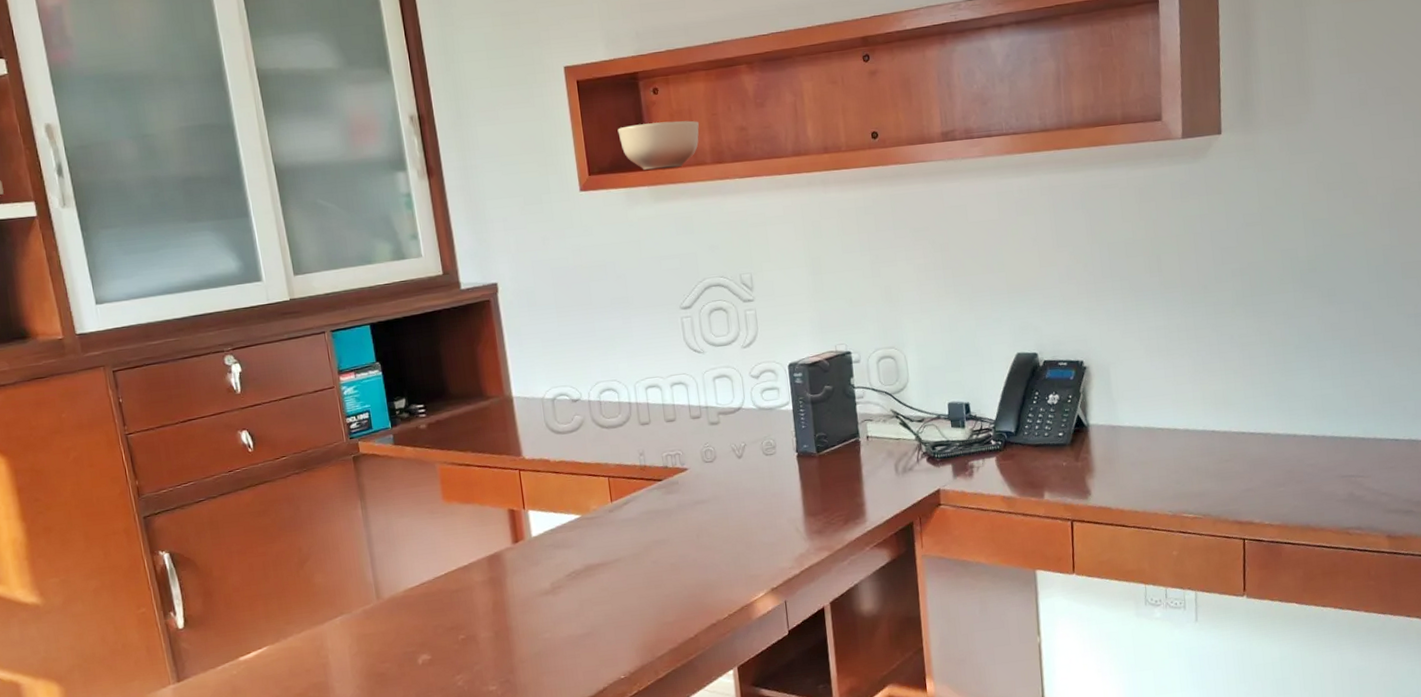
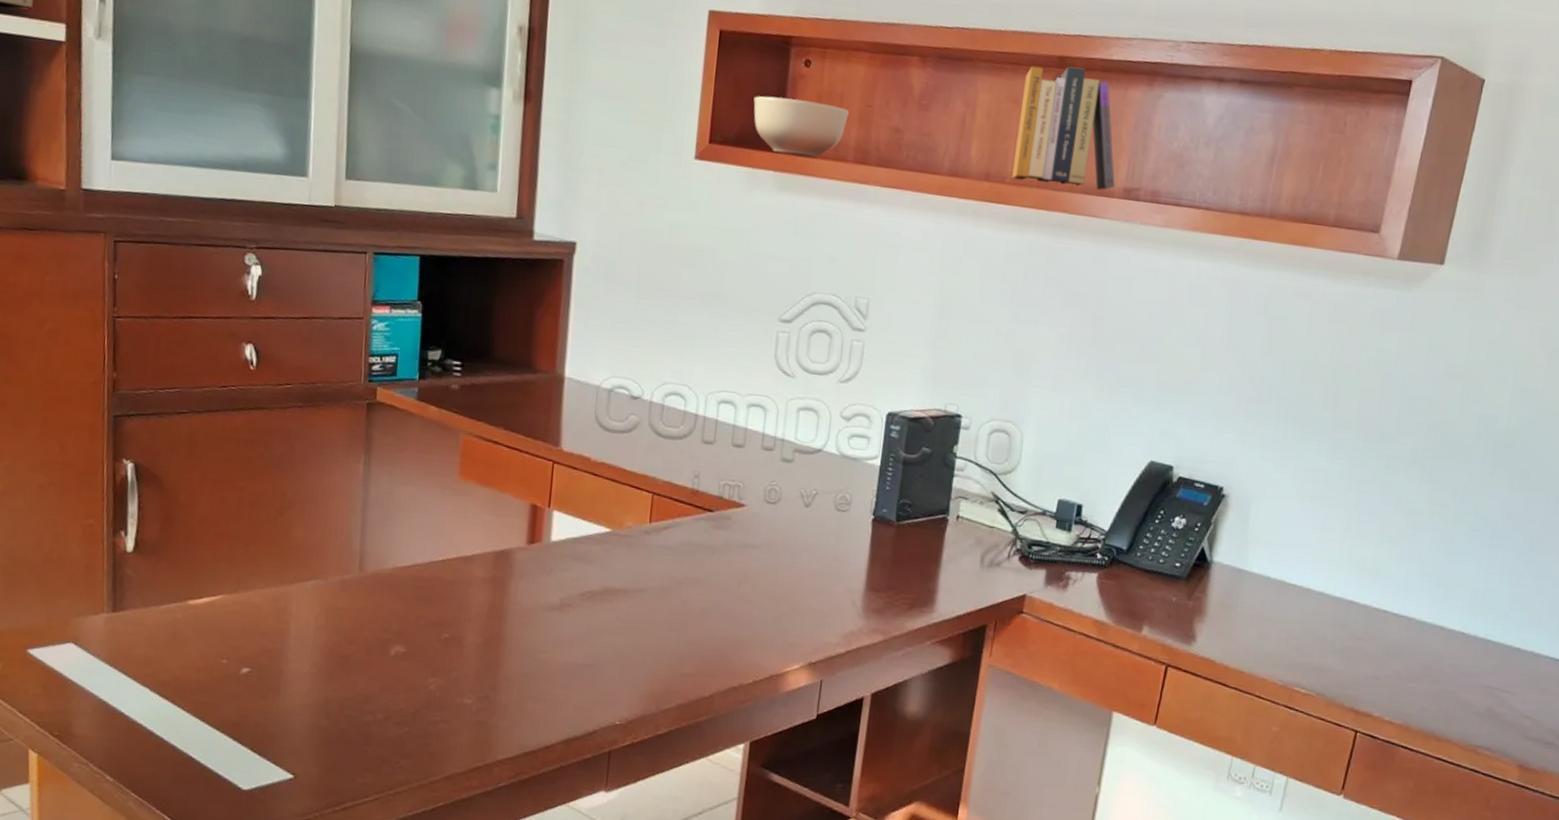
books: none [838,42,933,147] -> present [1011,65,1115,190]

